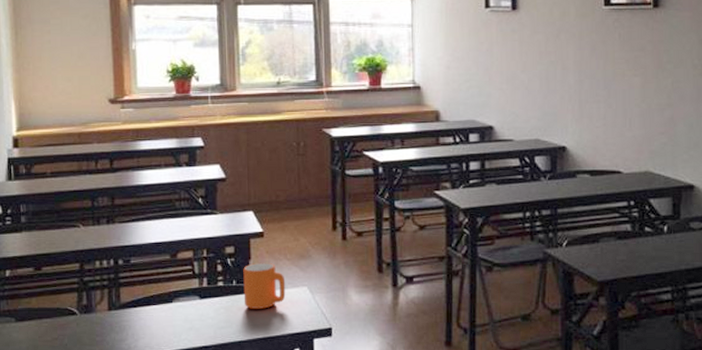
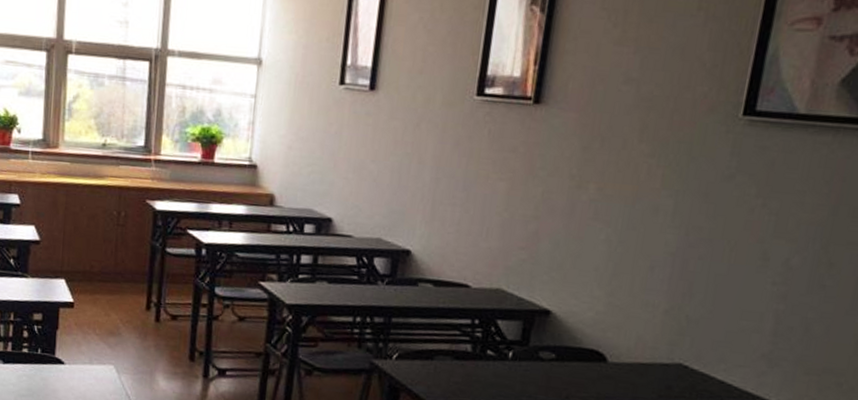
mug: present [243,262,286,309] -> none [47,334,92,382]

